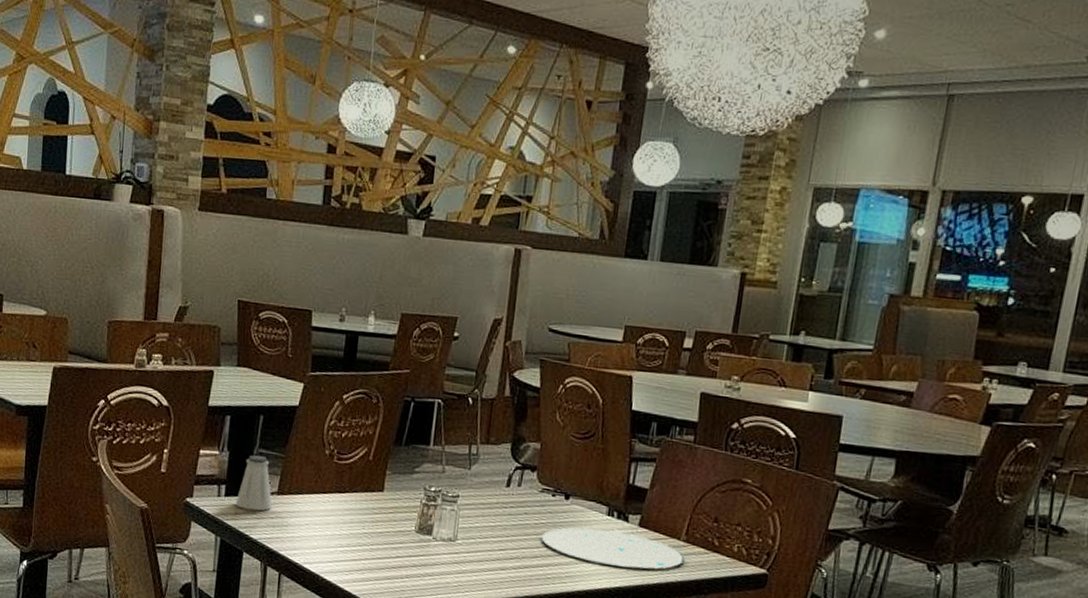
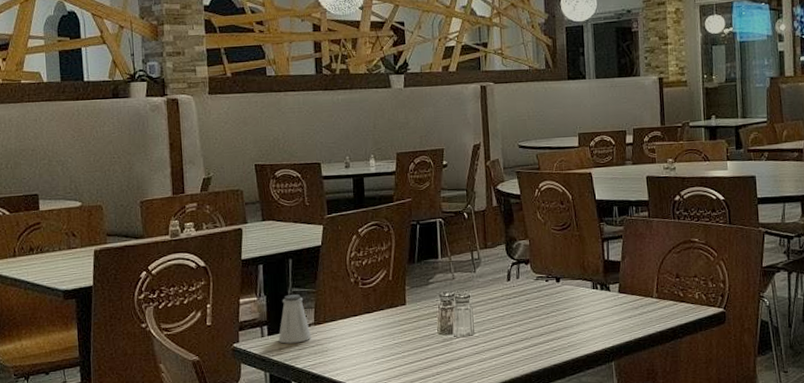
plate: present [541,528,685,569] -> none [543,299,659,330]

